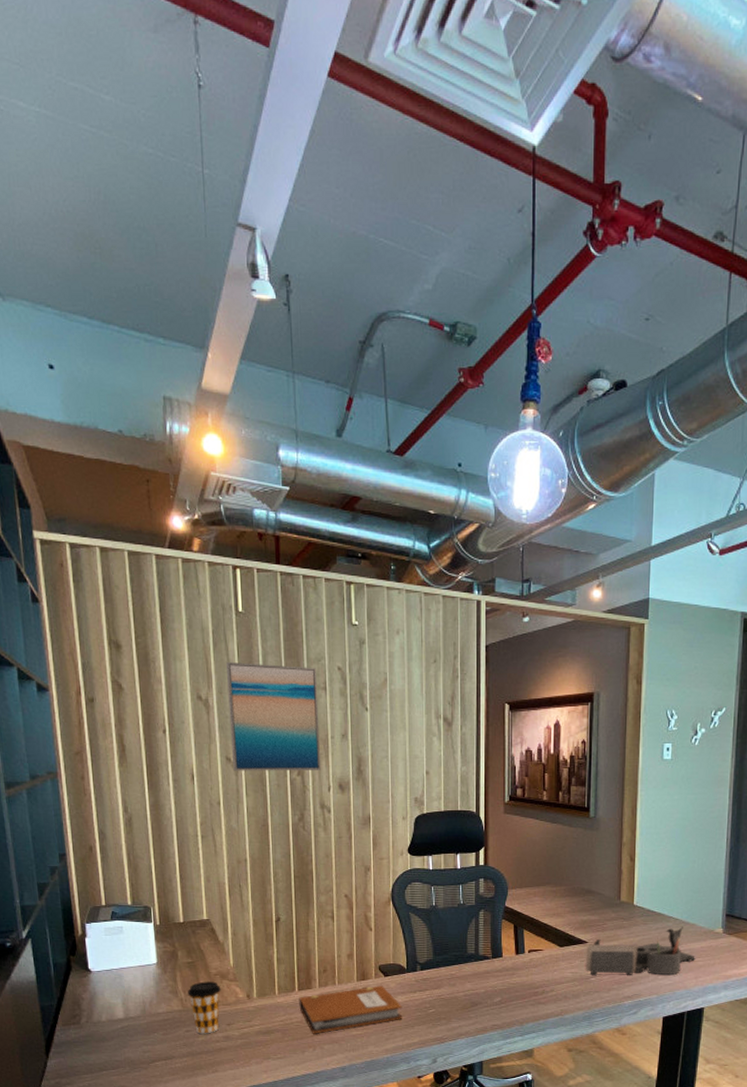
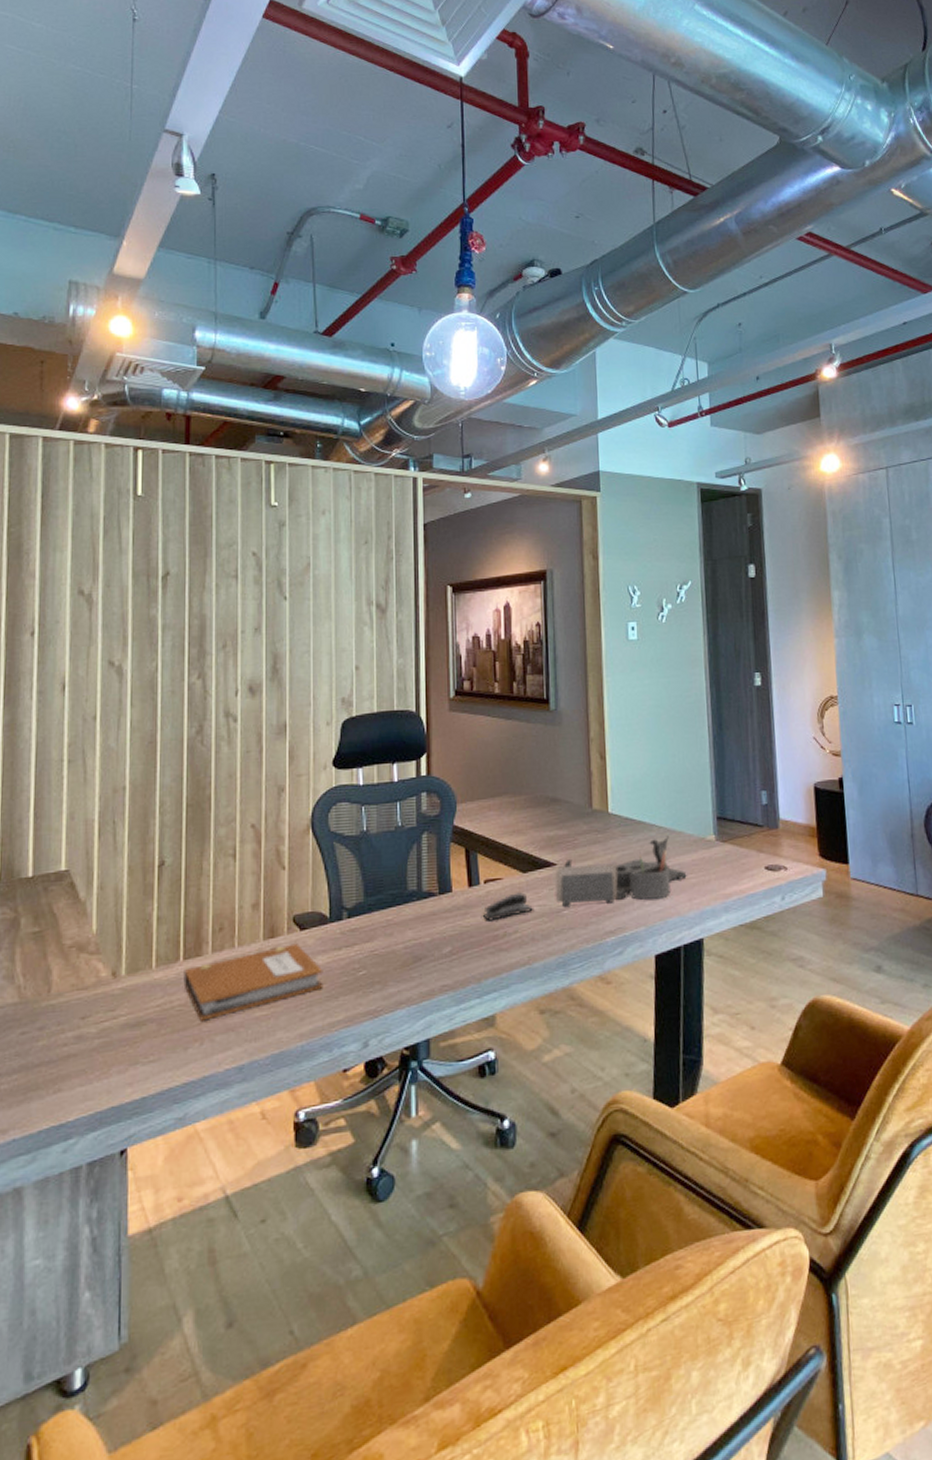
coffee cup: present [187,981,221,1034] -> none [28,957,77,1036]
wall art: present [227,662,321,771] -> none [116,551,228,677]
stapler: none [527,962,568,981] -> present [483,892,534,921]

